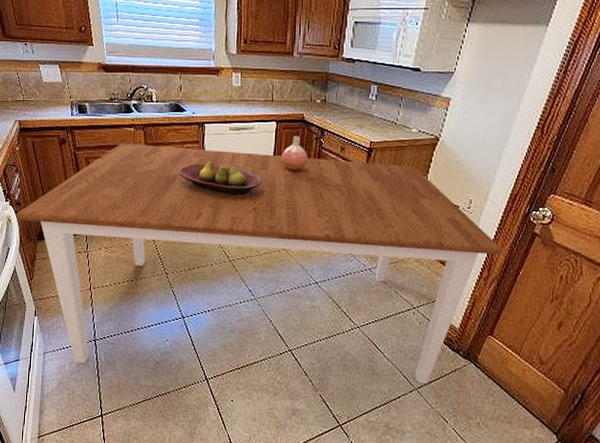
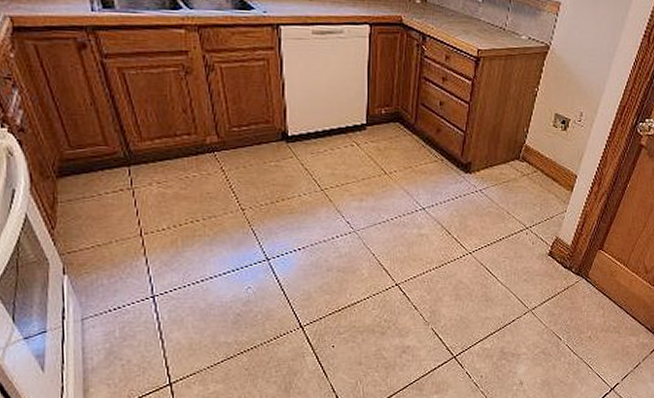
dining table: present [16,143,503,384] -> none [20,48,612,327]
fruit bowl: present [179,161,262,196] -> none [250,72,356,113]
vase: present [281,136,308,171] -> none [378,42,409,83]

